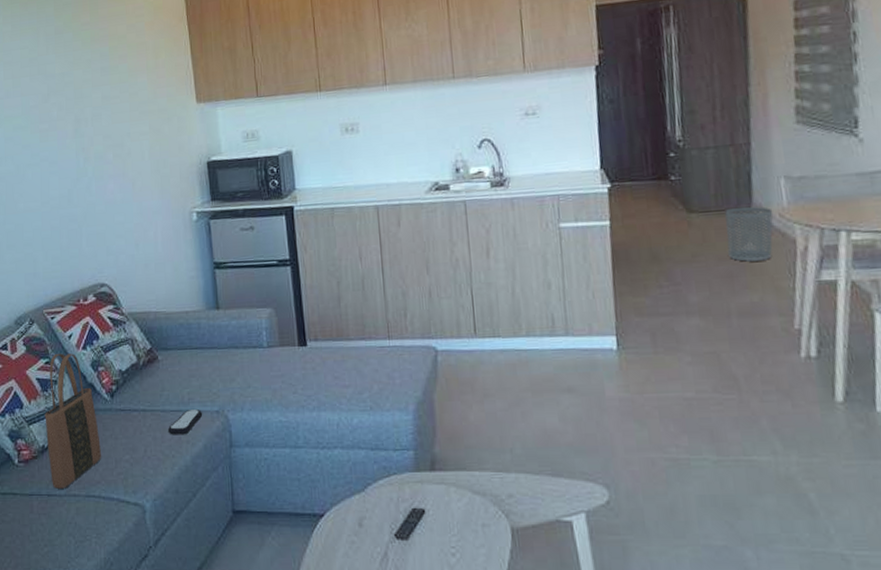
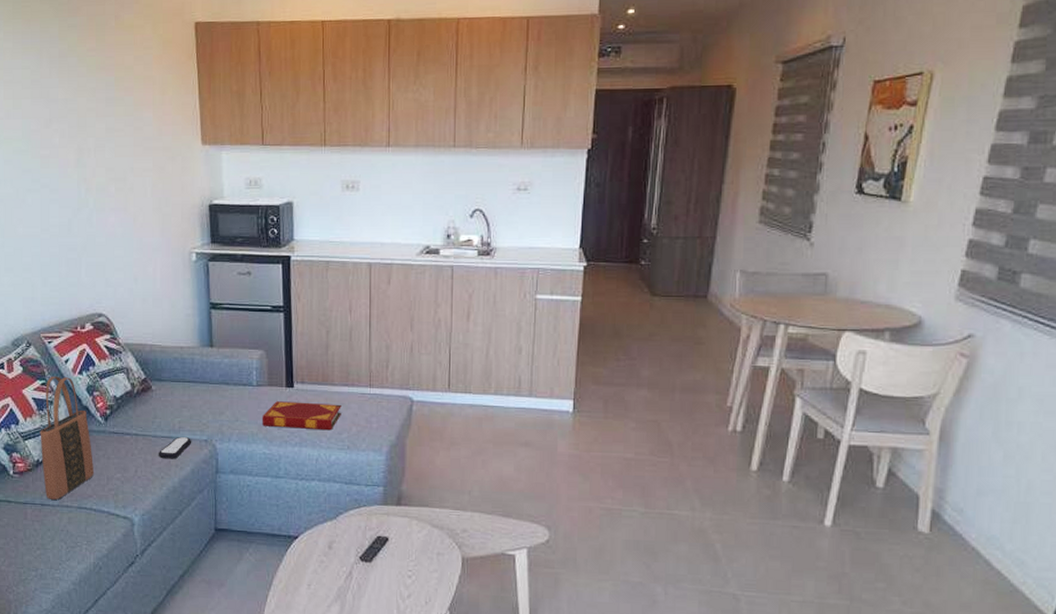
hardback book: none [276,360,360,391] -> present [263,401,341,431]
waste bin: present [725,206,774,262] -> none [681,294,726,344]

